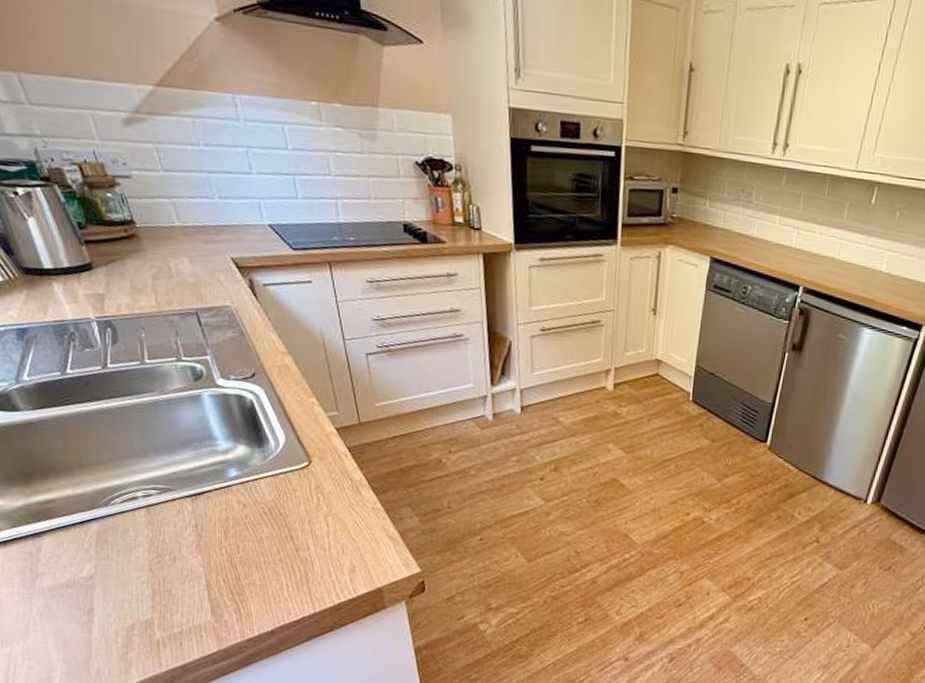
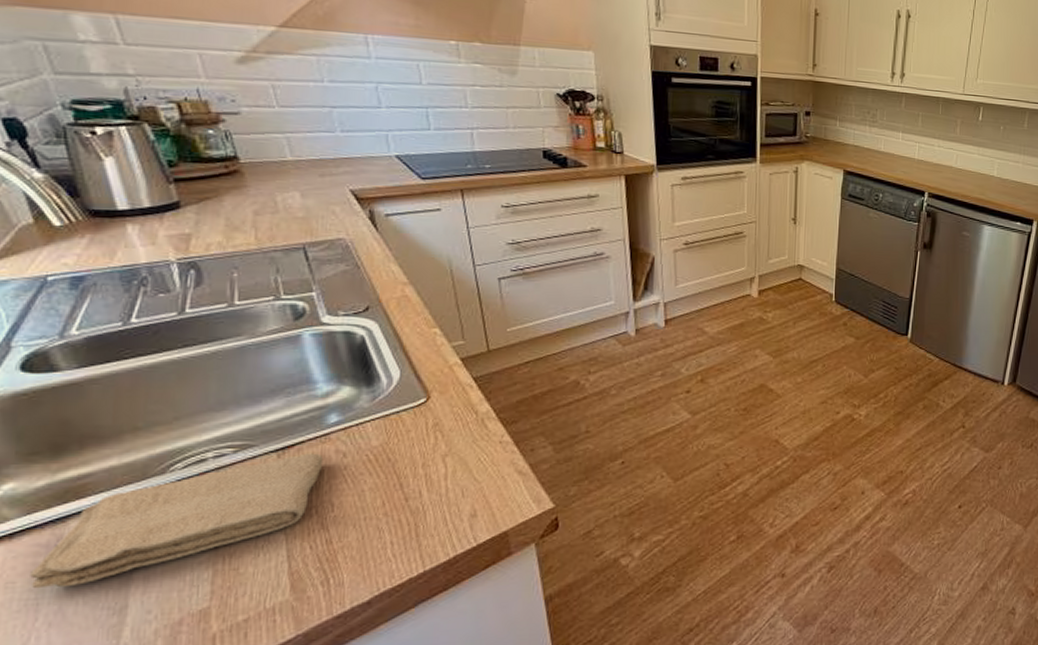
washcloth: none [23,501,228,588] -> present [30,453,324,589]

